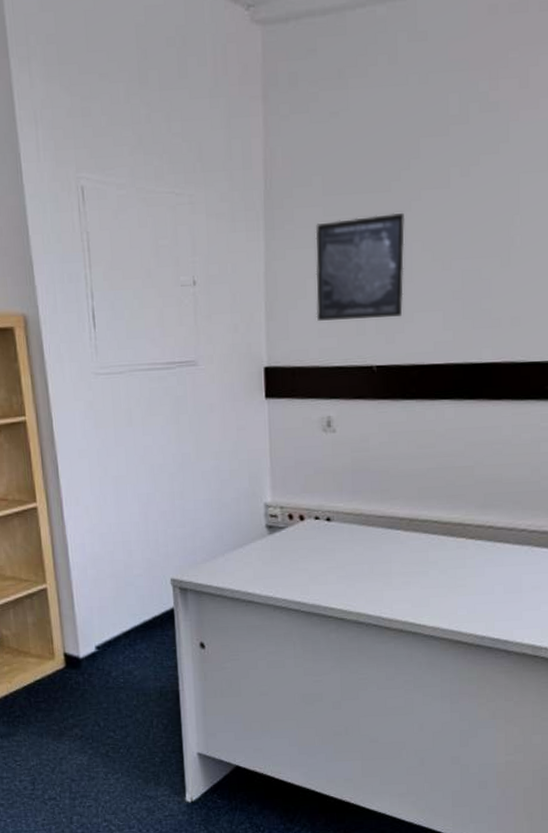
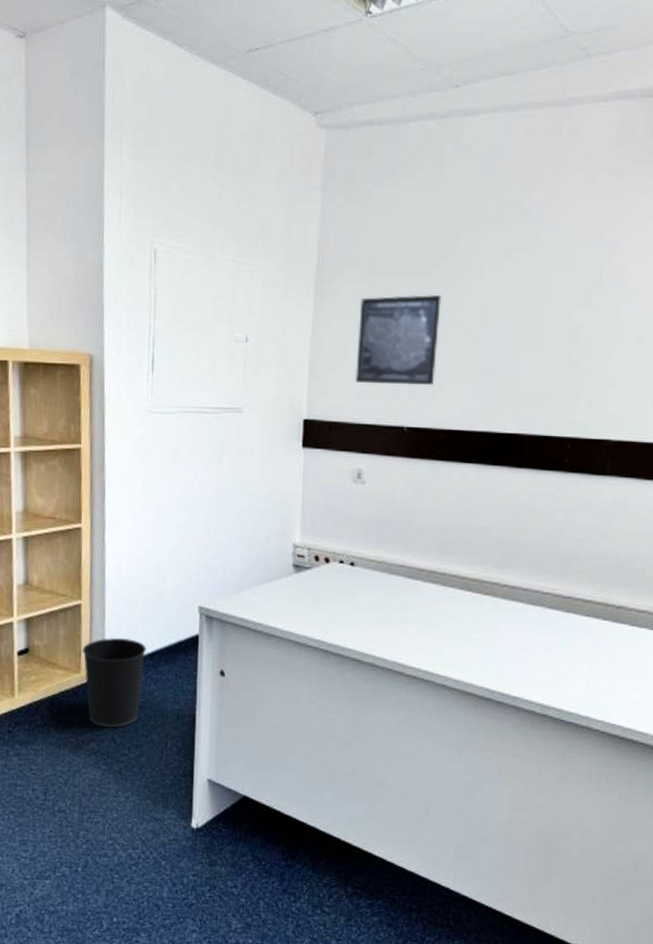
wastebasket: none [53,619,121,712] -> present [81,637,147,728]

